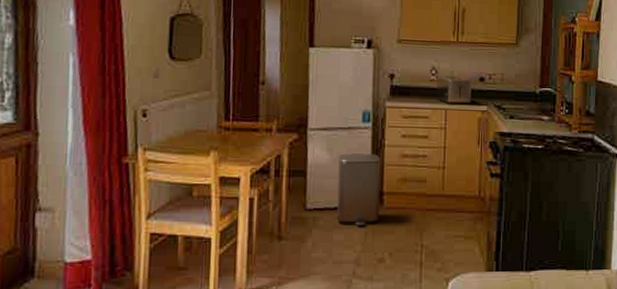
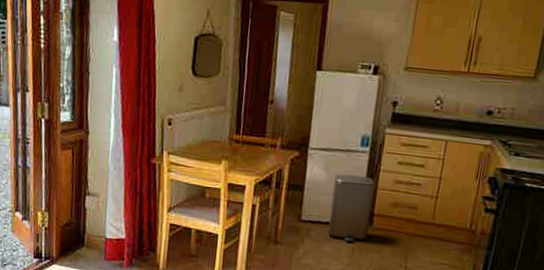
toaster: present [436,75,472,105] -> none [438,106,479,138]

